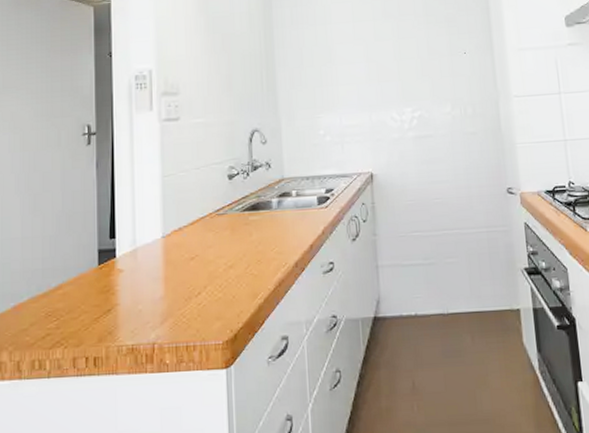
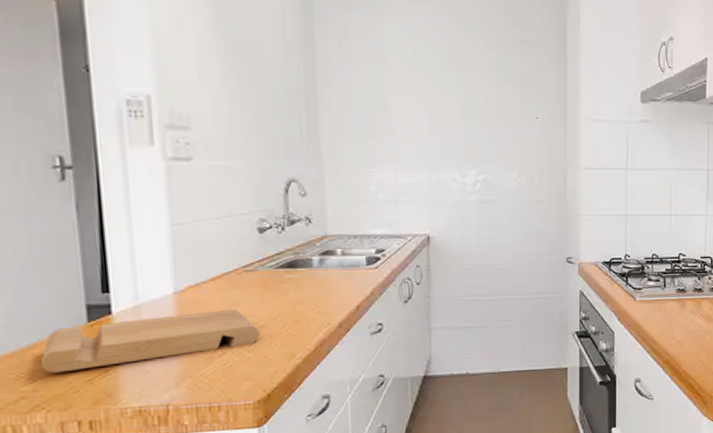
cutting board: none [63,250,229,312] -> present [40,308,260,373]

